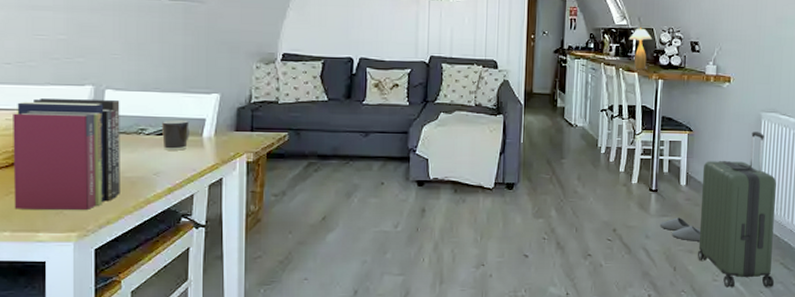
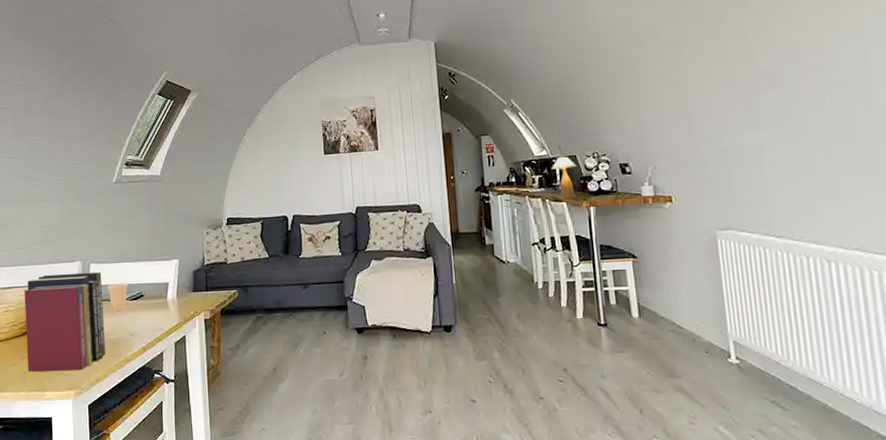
cup: none [127,115,154,146] -> present [108,283,128,311]
mug: present [161,119,190,151] -> none [133,285,157,313]
slippers: present [659,217,701,241] -> none [615,353,666,379]
suitcase: present [698,131,776,288] -> none [656,252,768,432]

